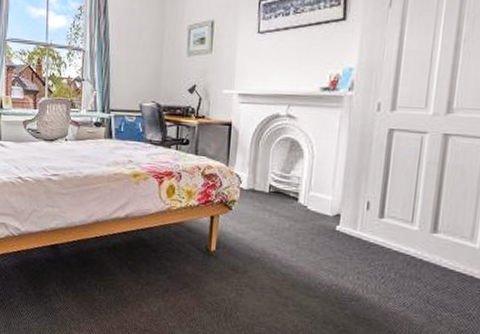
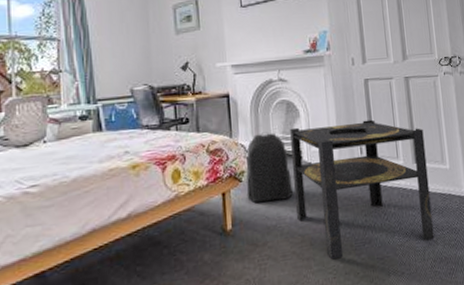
backpack: none [234,166,283,237] -> present [246,132,293,203]
side table: none [282,167,454,317] -> present [290,119,434,260]

